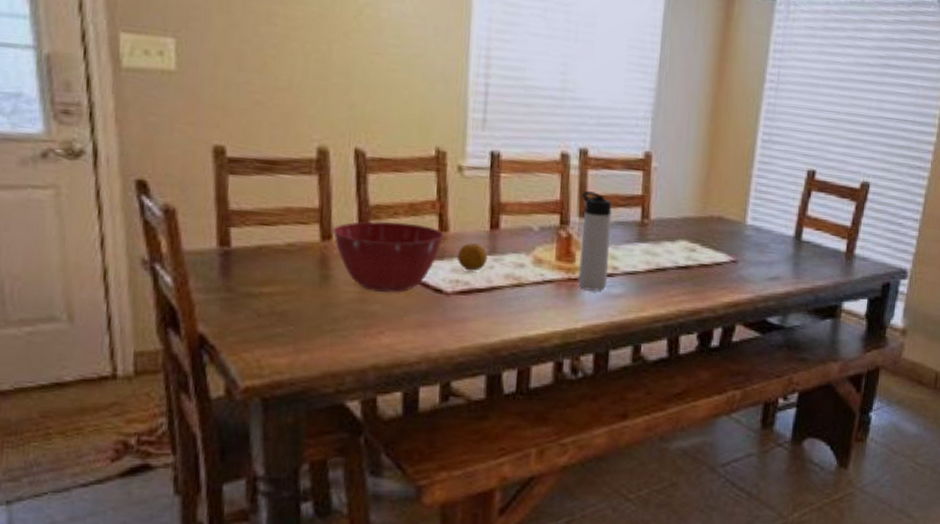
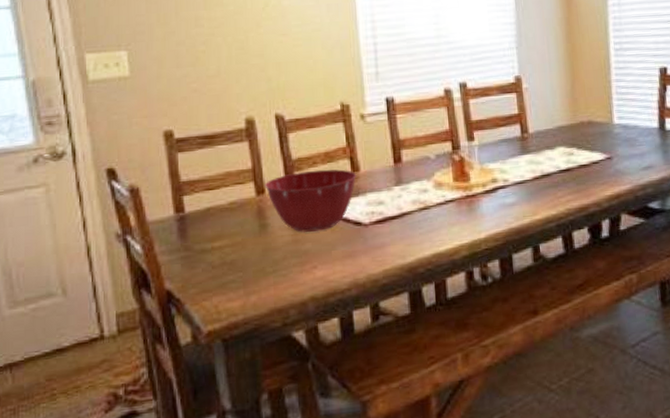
fruit: present [457,243,488,271] -> none [370,178,396,203]
thermos bottle: present [578,191,612,291] -> none [467,117,501,204]

